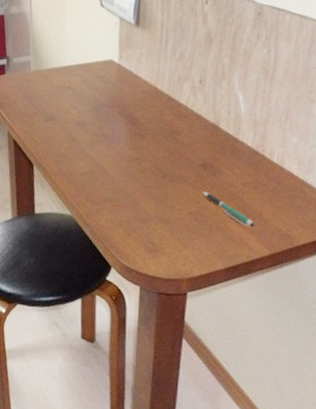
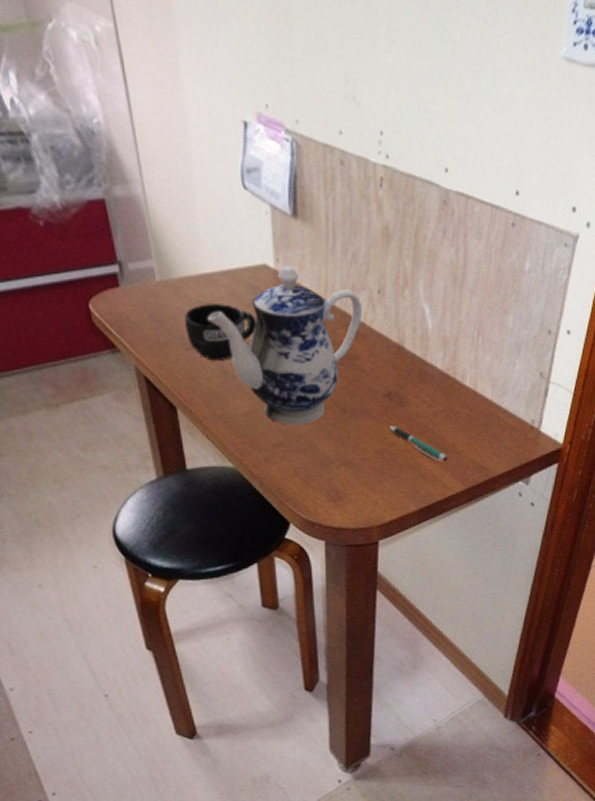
mug: none [47,88,101,131] -> present [185,304,257,361]
teapot: none [64,62,185,185] -> present [207,266,362,425]

